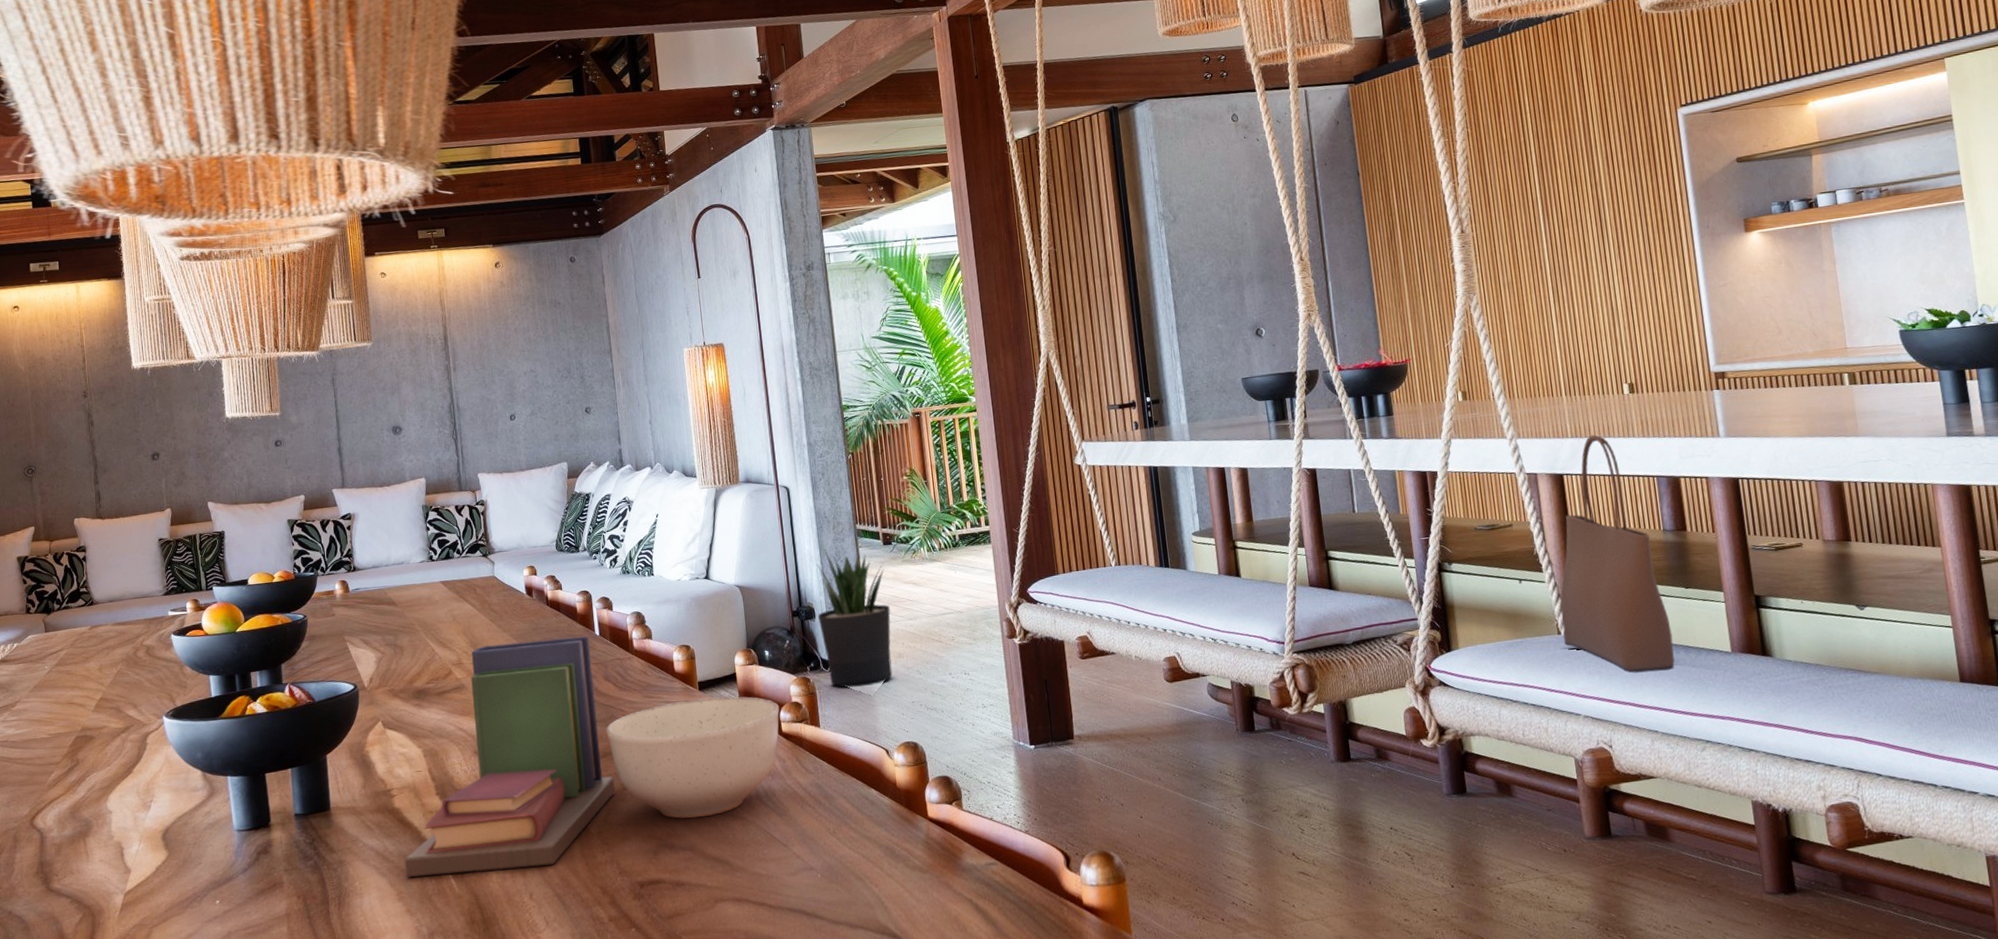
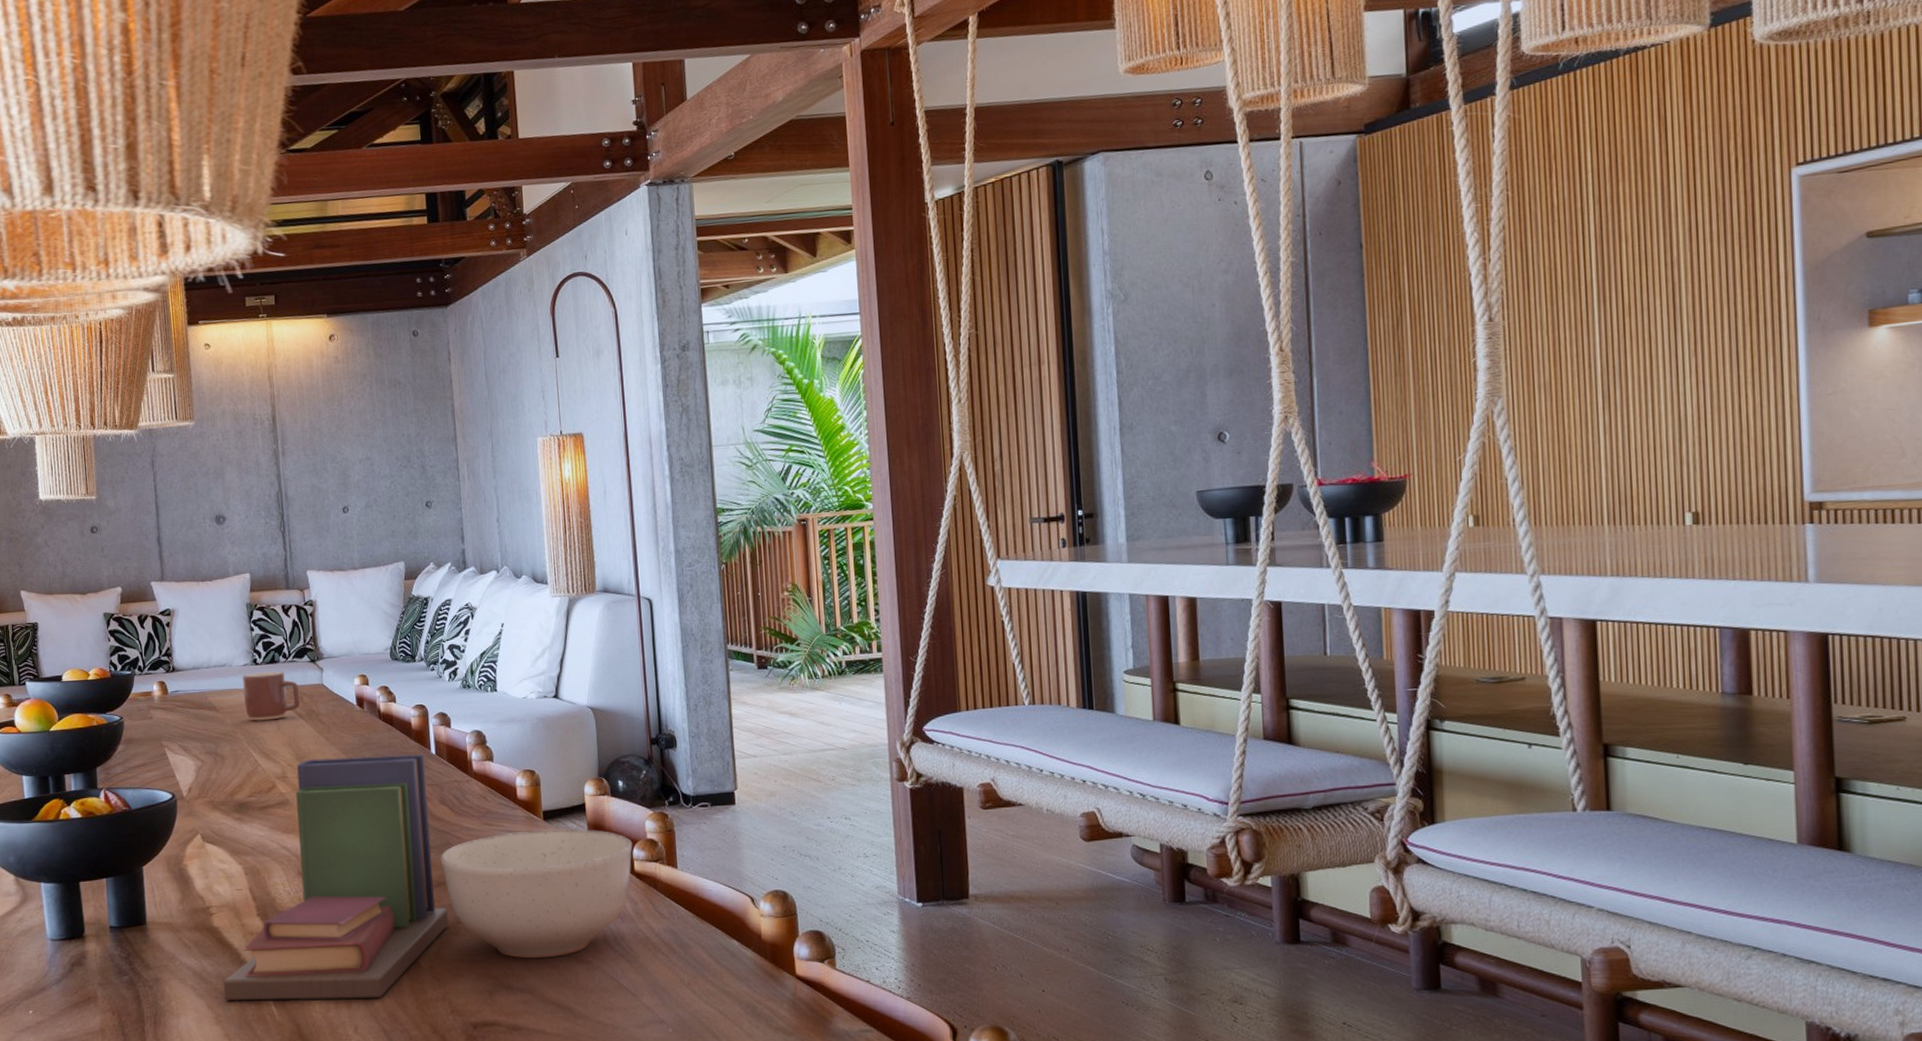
mug: none [419,566,474,613] -> present [242,671,300,721]
planter: present [816,549,893,688] -> none [679,671,763,827]
tote bag: present [1560,434,1675,674] -> none [1578,573,1722,862]

